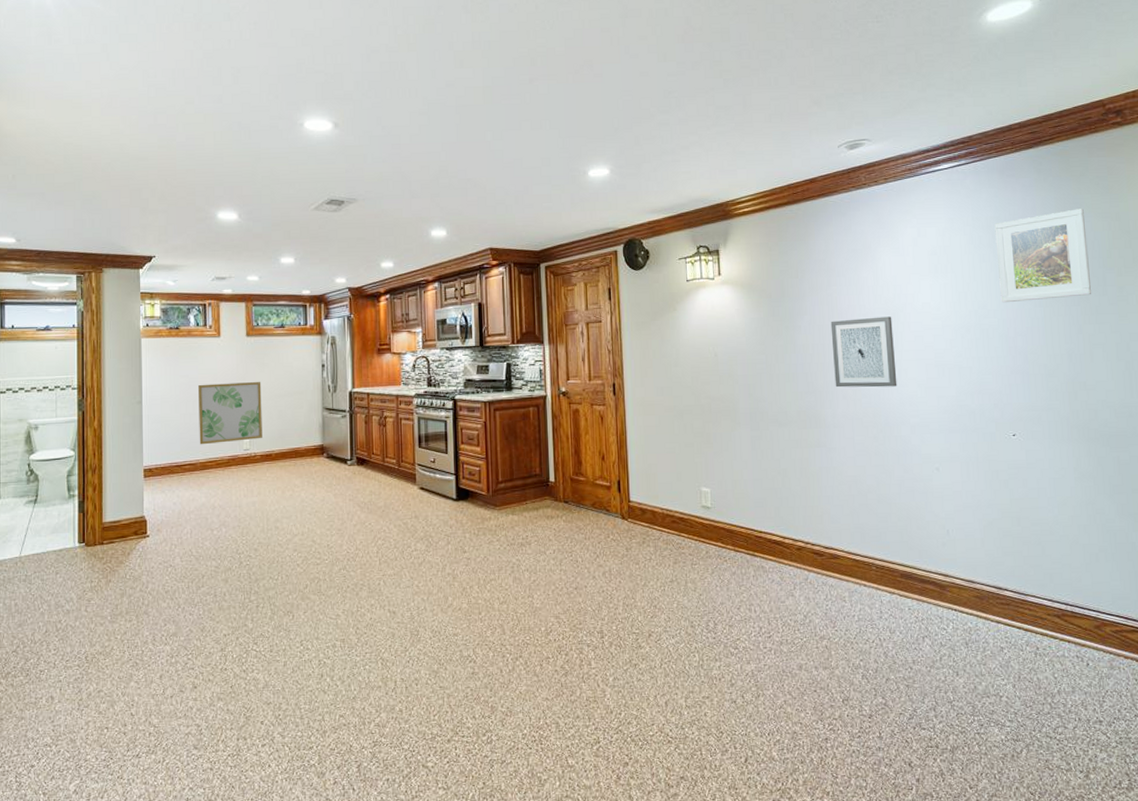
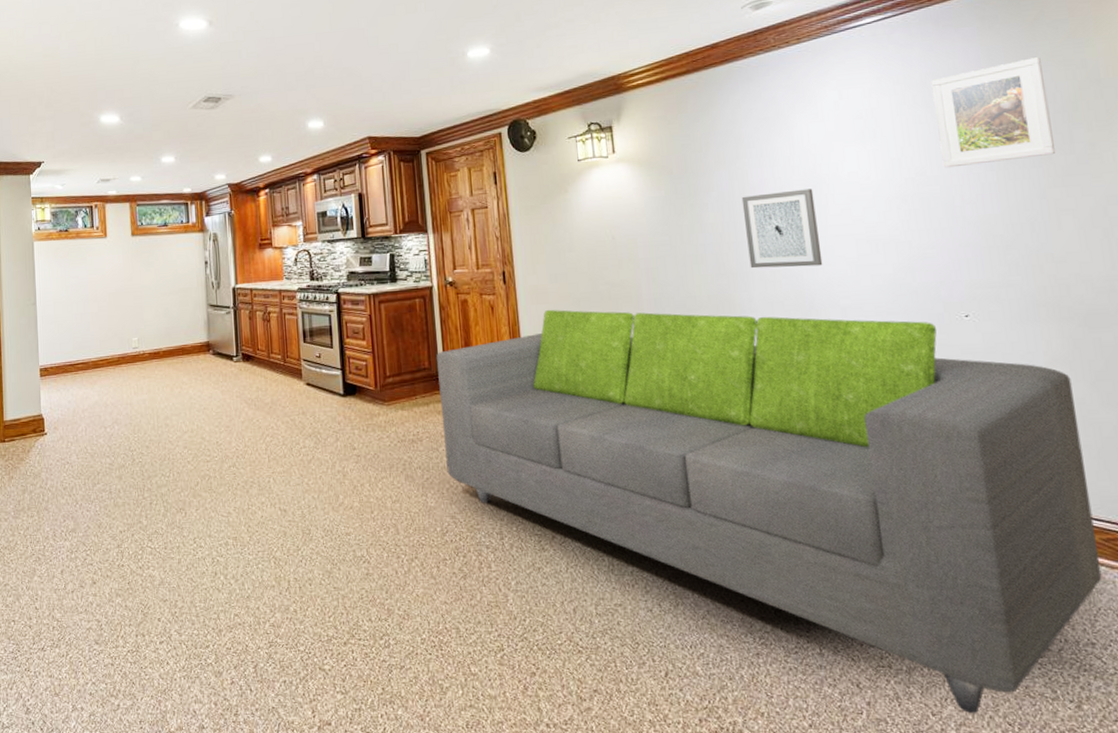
wall art: present [198,381,262,445] -> none [88,279,150,344]
sofa: none [548,420,1111,786] -> present [437,309,1102,714]

